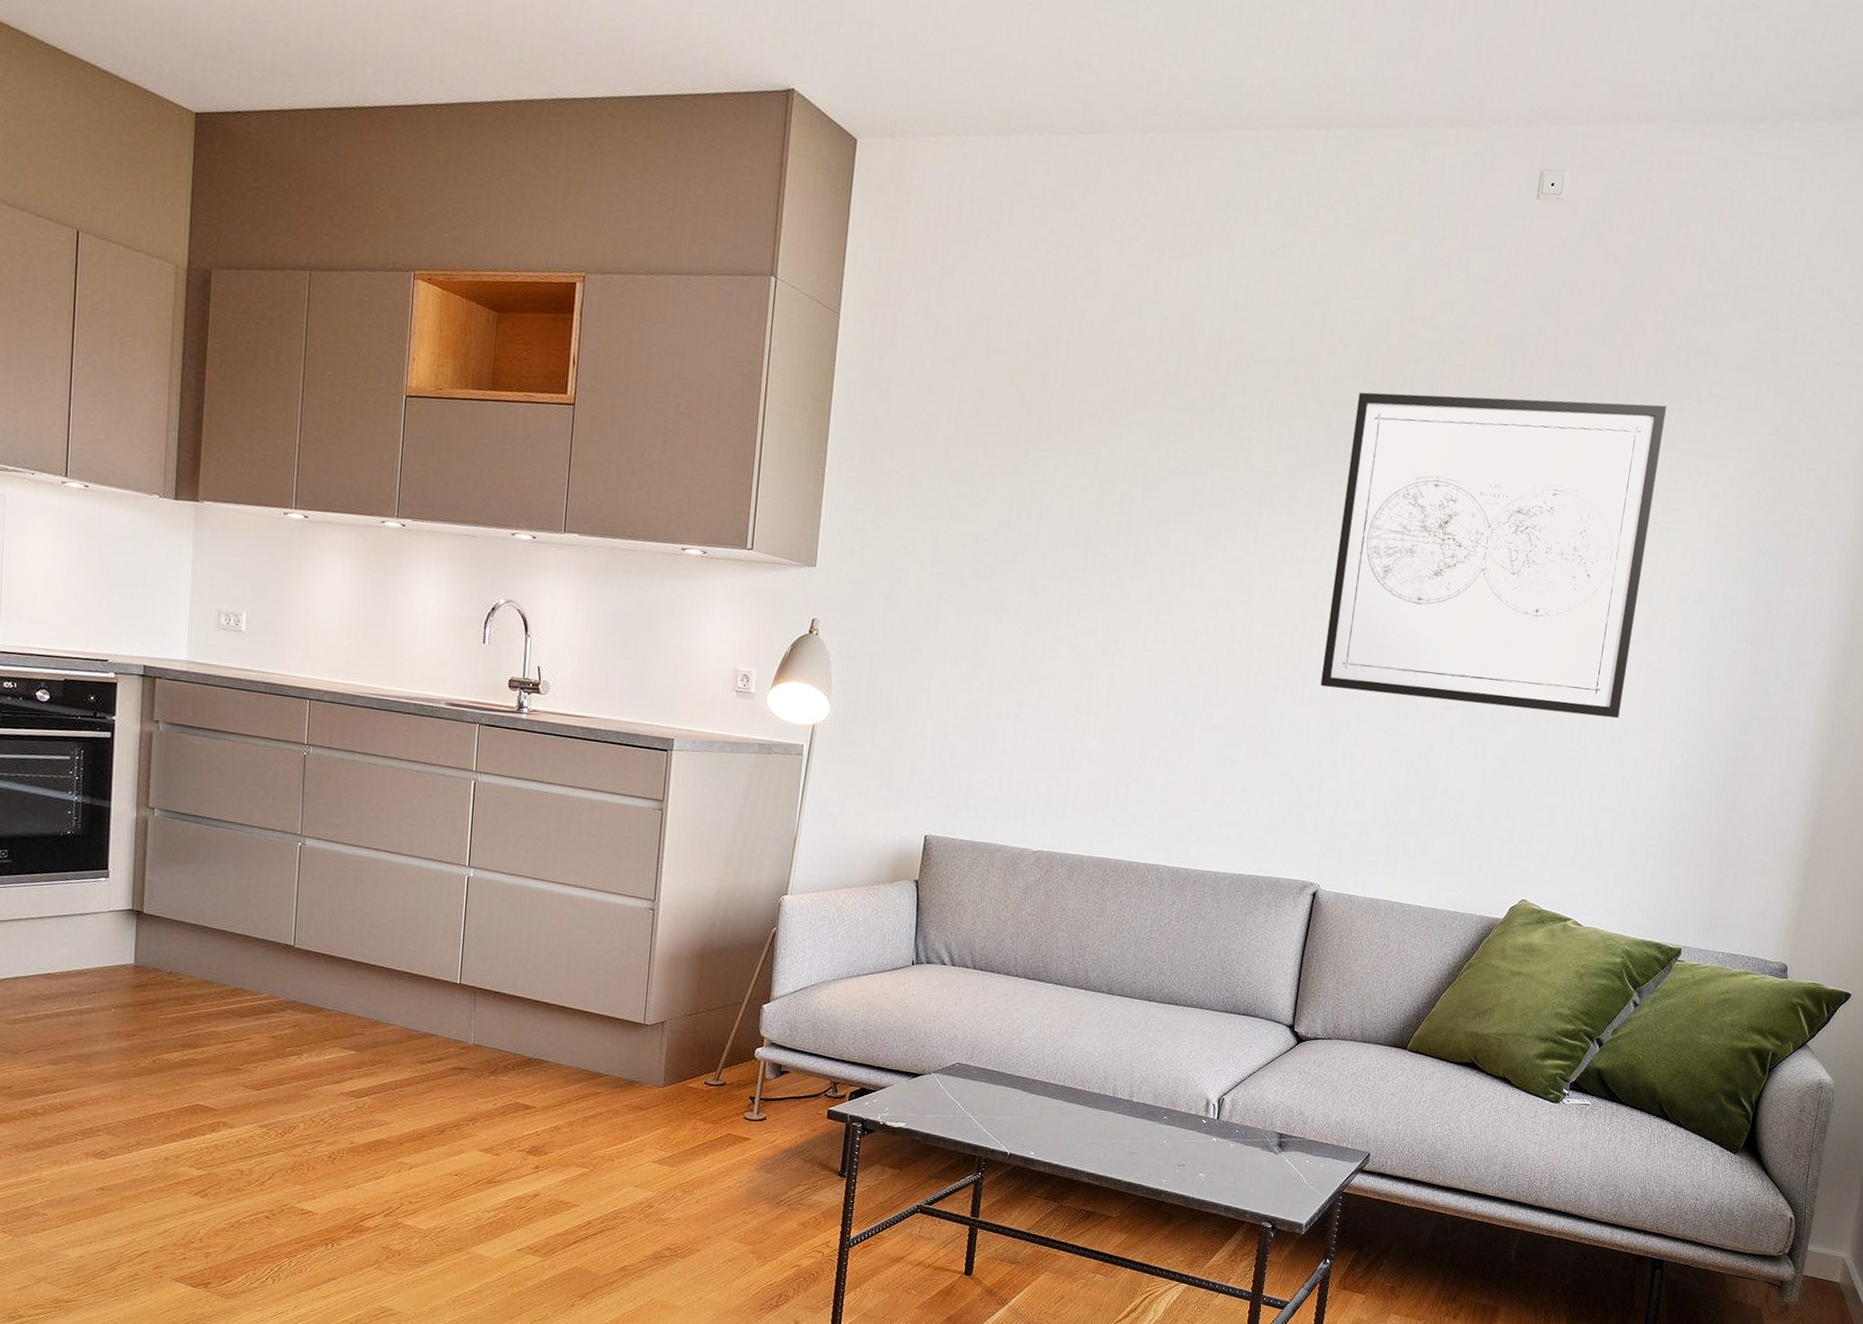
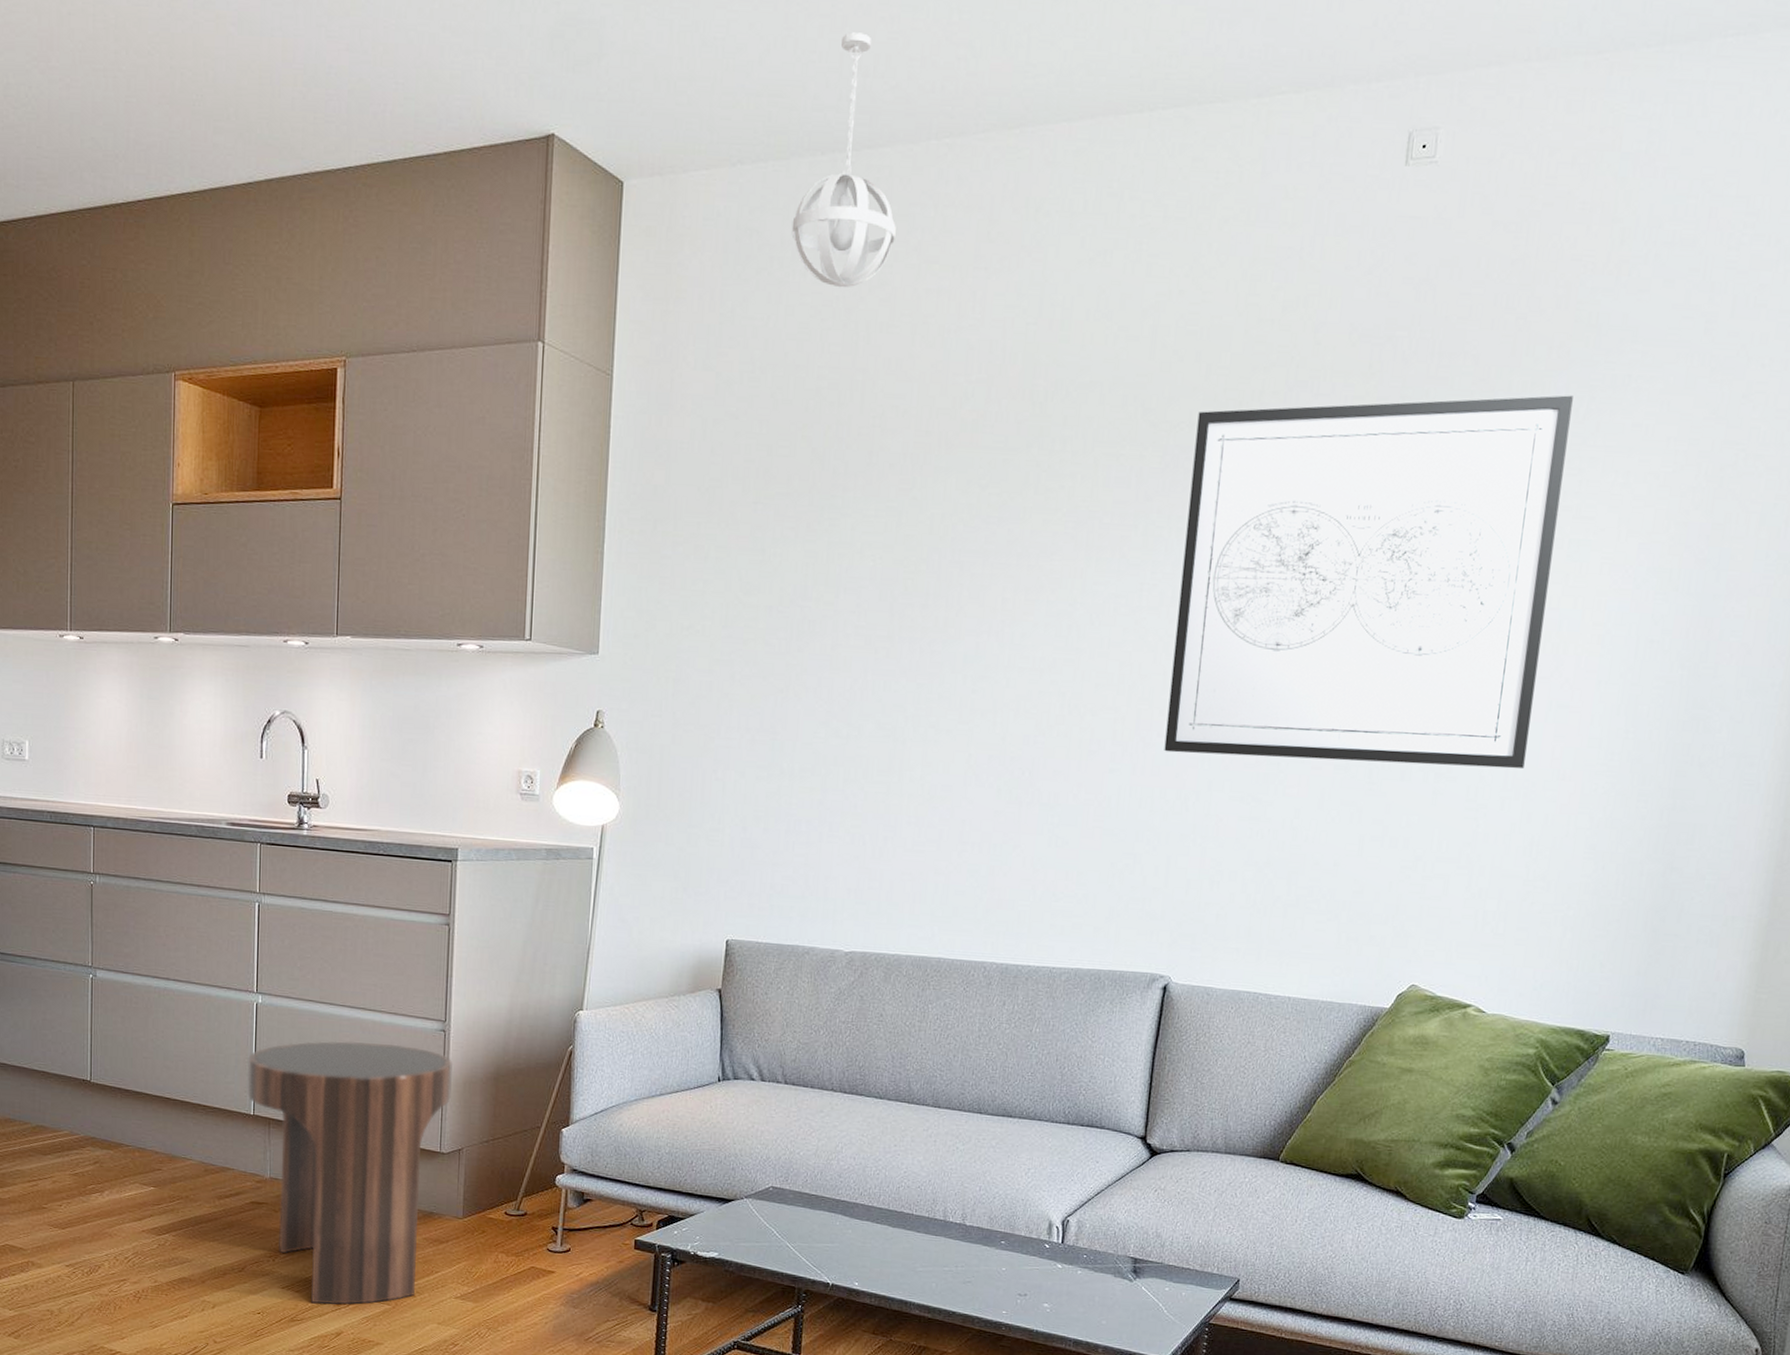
side table: none [454,915,661,1168] -> present [247,1041,454,1305]
pendant light: none [1009,30,1103,256] -> present [791,32,896,288]

